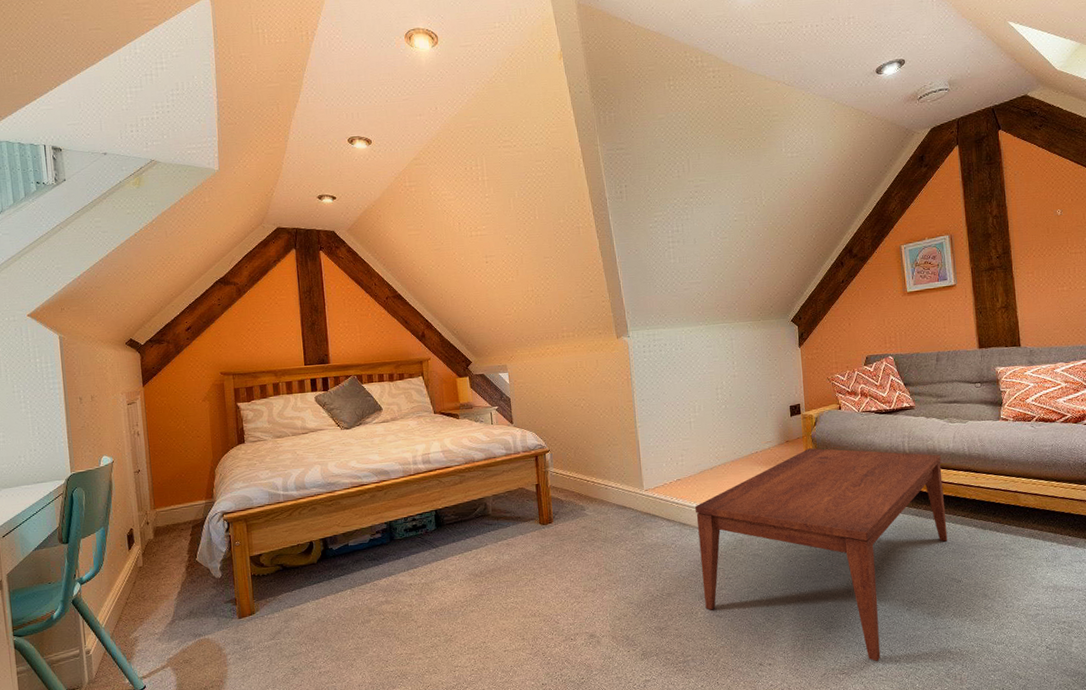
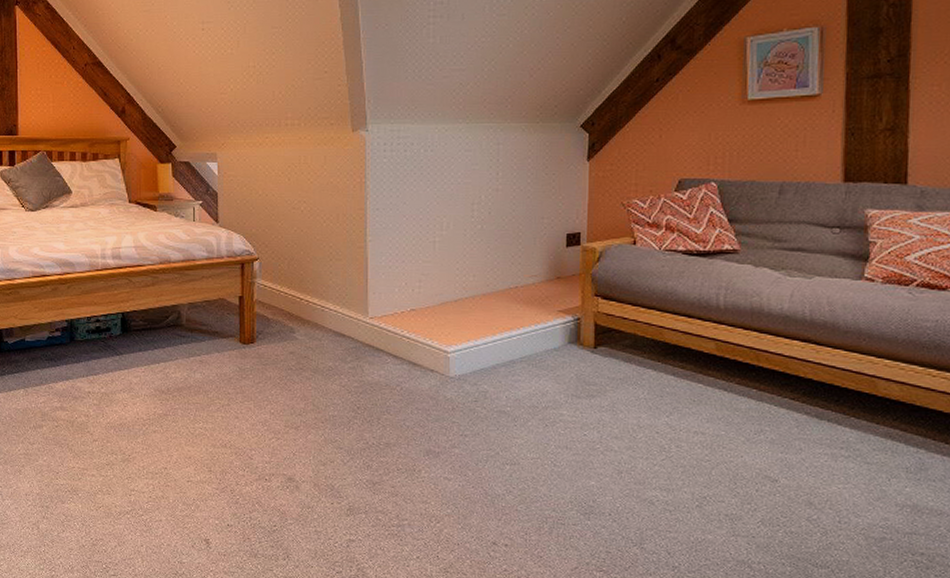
coffee table: present [695,448,948,662] -> none [430,289,769,564]

